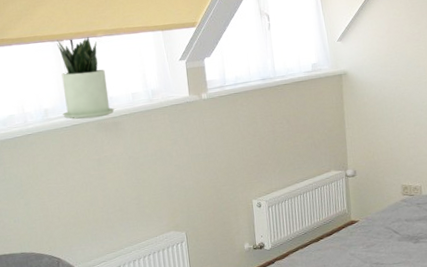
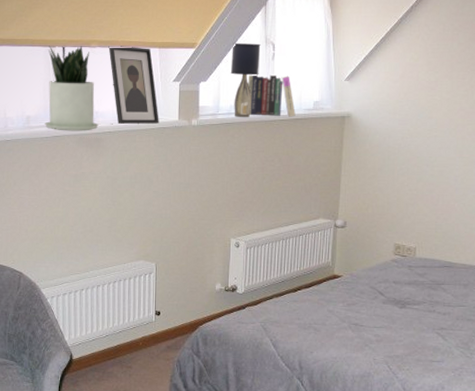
picture frame: none [114,31,171,107] -> present [108,46,159,125]
table lamp: none [229,16,258,87] -> present [230,42,261,118]
books: none [249,43,297,84] -> present [248,74,296,117]

